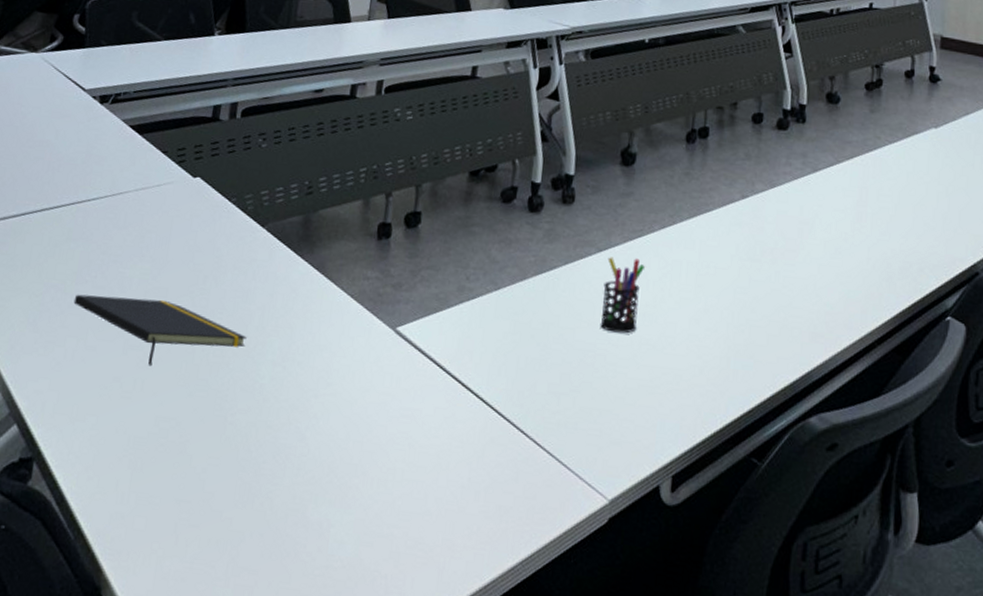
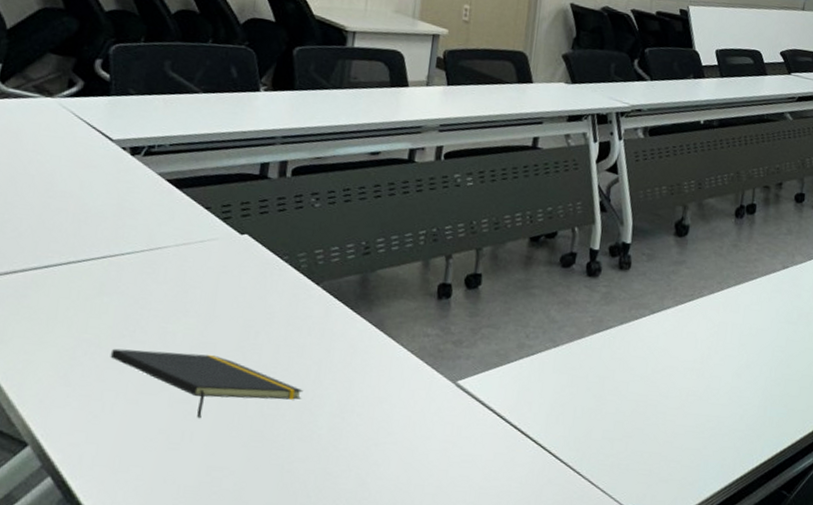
pen holder: present [600,257,646,334] -> none [652,318,695,386]

